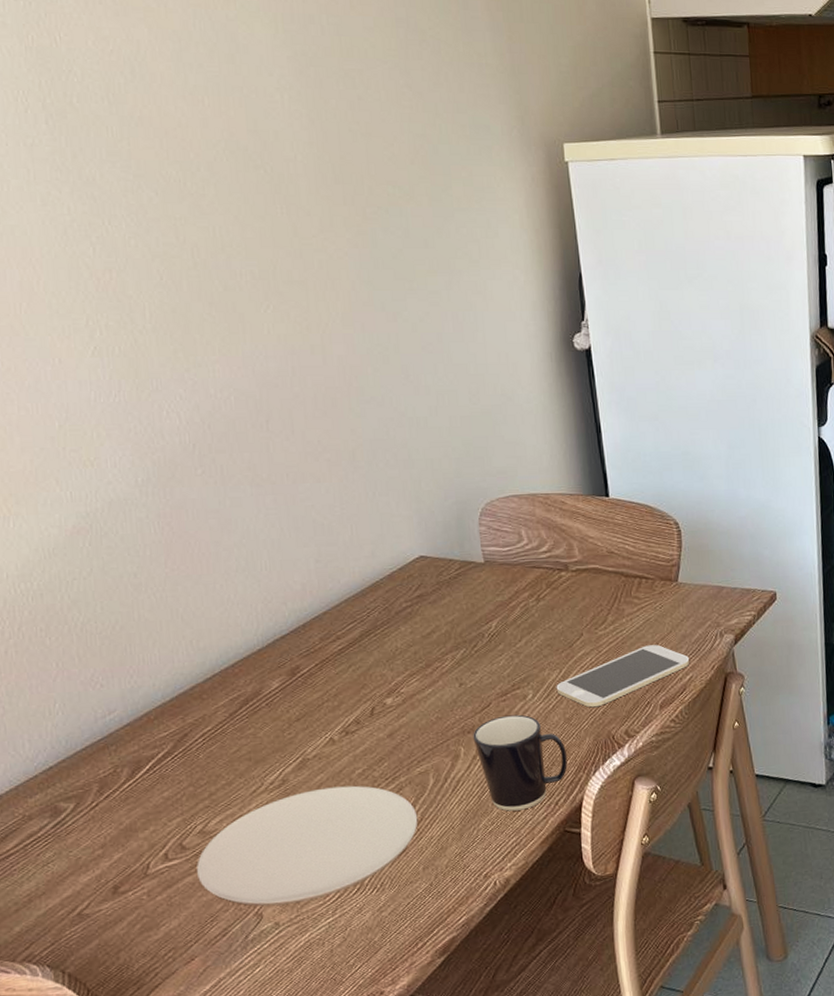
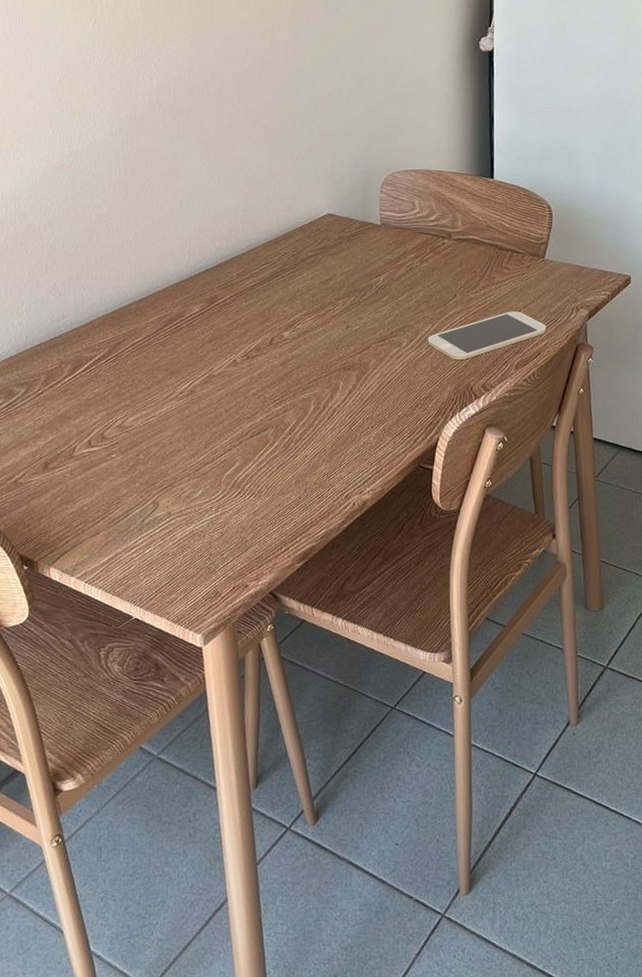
plate: present [197,785,418,907] -> none [112,402,297,498]
mug: present [473,714,568,812] -> none [352,358,429,443]

